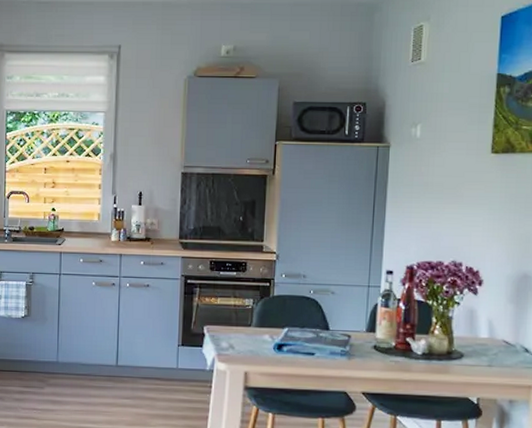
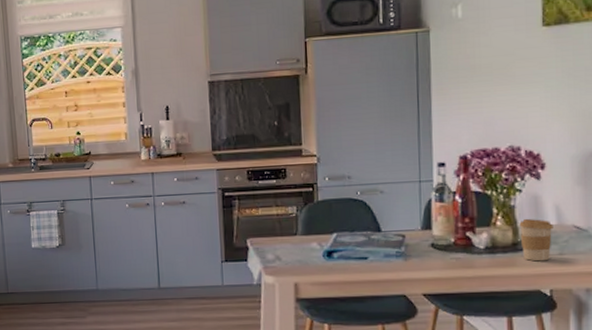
coffee cup: none [455,329,485,371] -> present [519,218,553,262]

